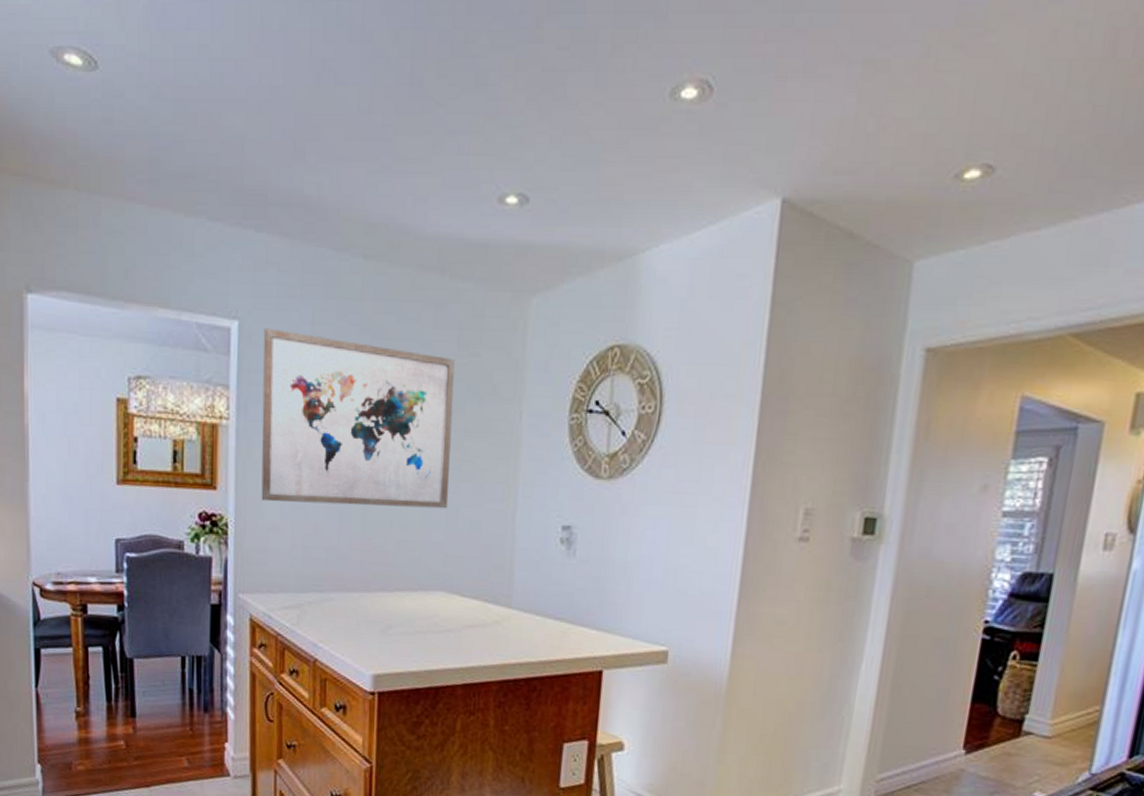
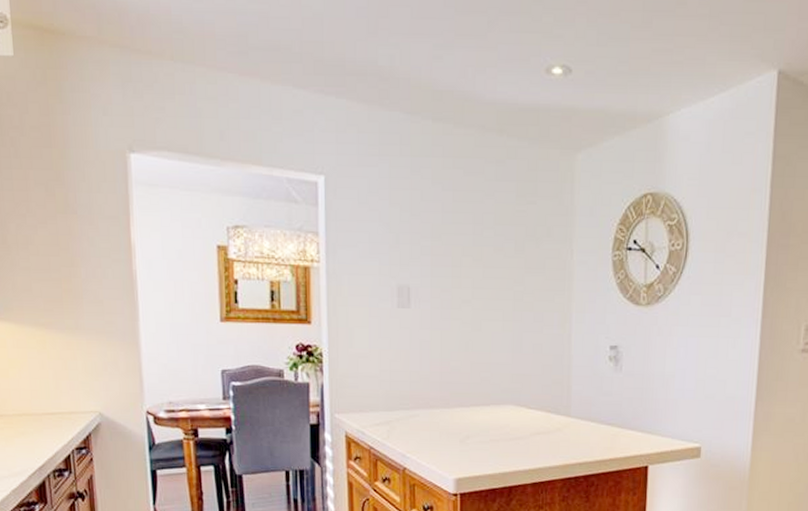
wall art: present [261,328,455,509] -> none [347,182,515,335]

